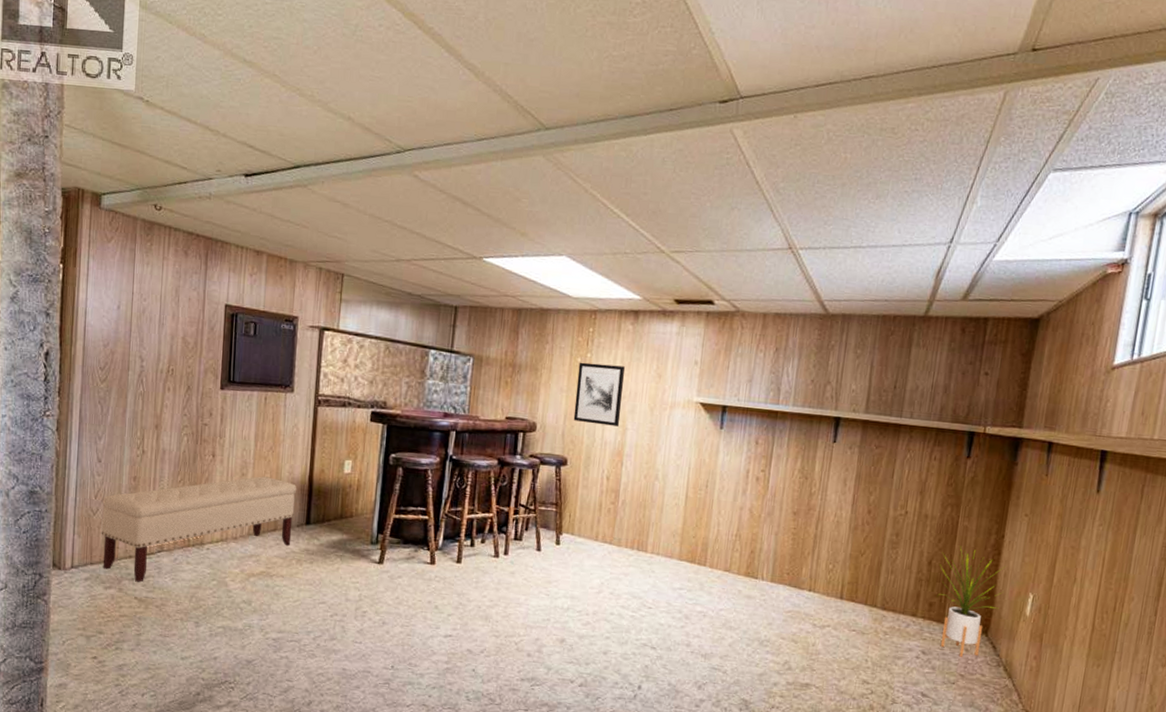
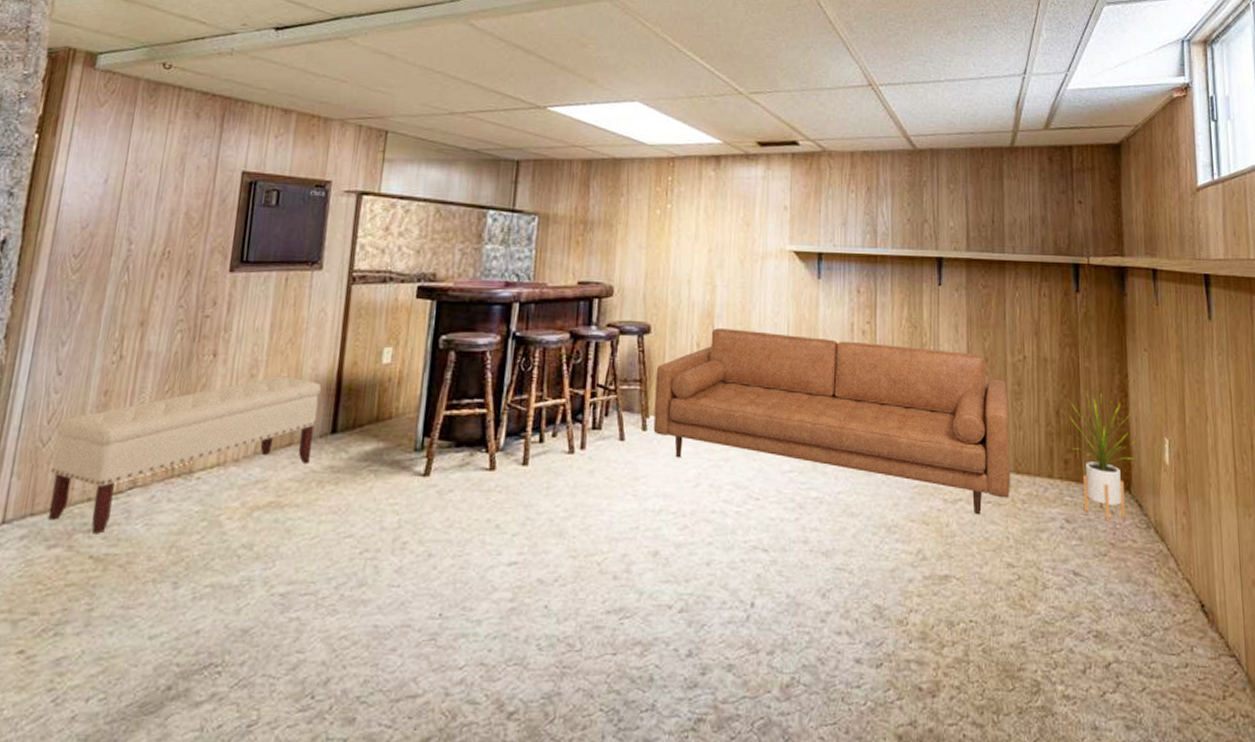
sofa: none [565,465,886,640] -> present [653,328,1011,515]
wall art: present [573,362,625,427] -> none [655,214,710,284]

